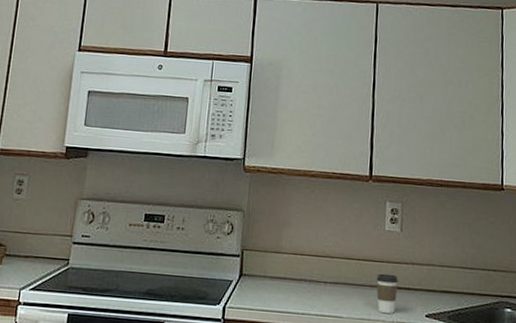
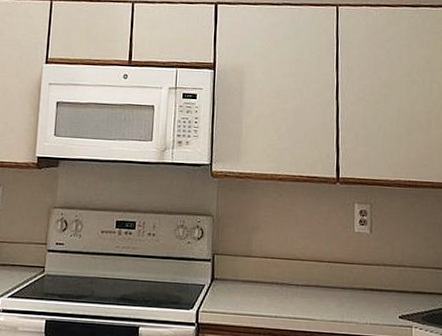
coffee cup: present [376,273,398,313] -> none [348,275,370,315]

